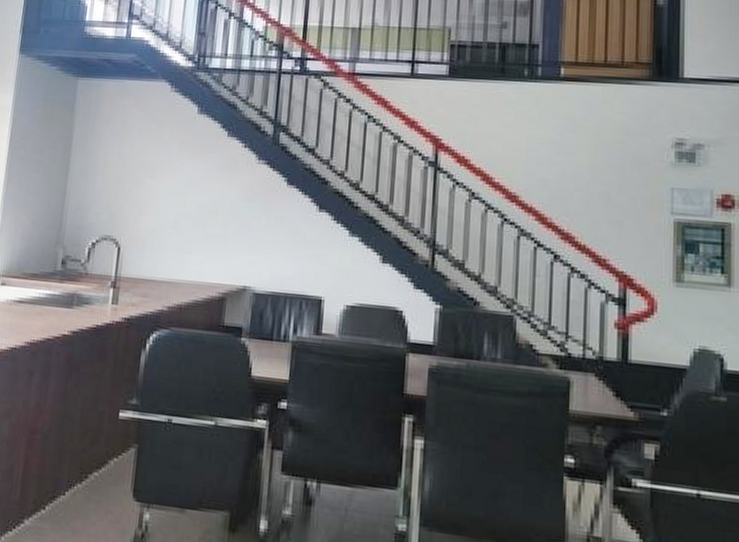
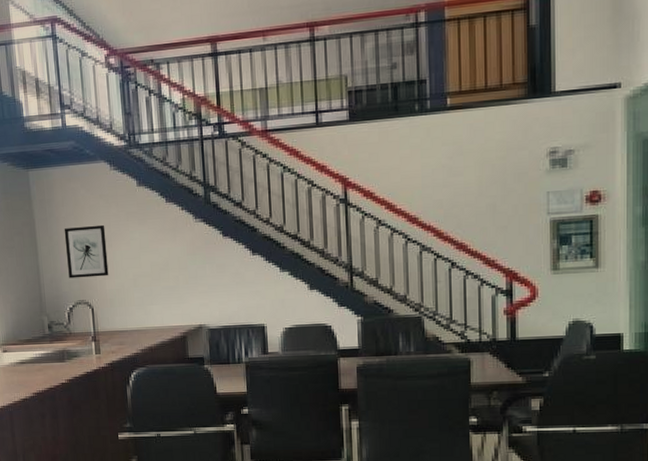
wall art: none [99,149,153,212] -> present [64,224,109,279]

